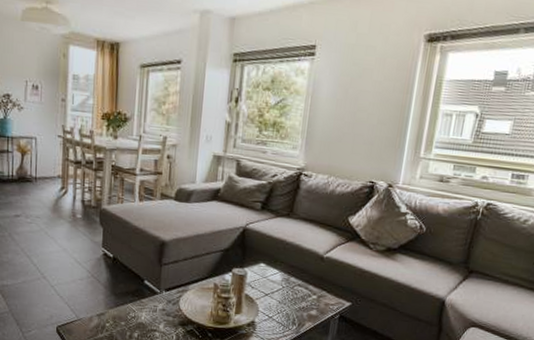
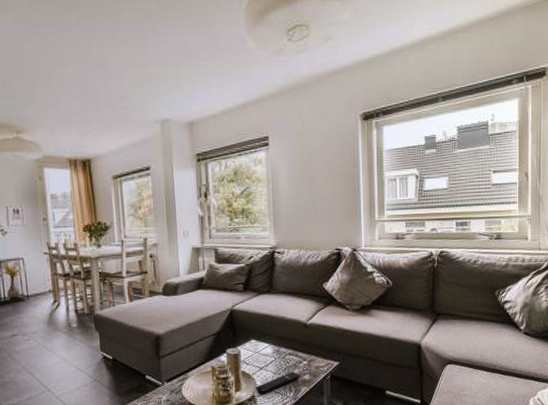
remote control: none [257,304,307,322] -> present [256,371,301,394]

